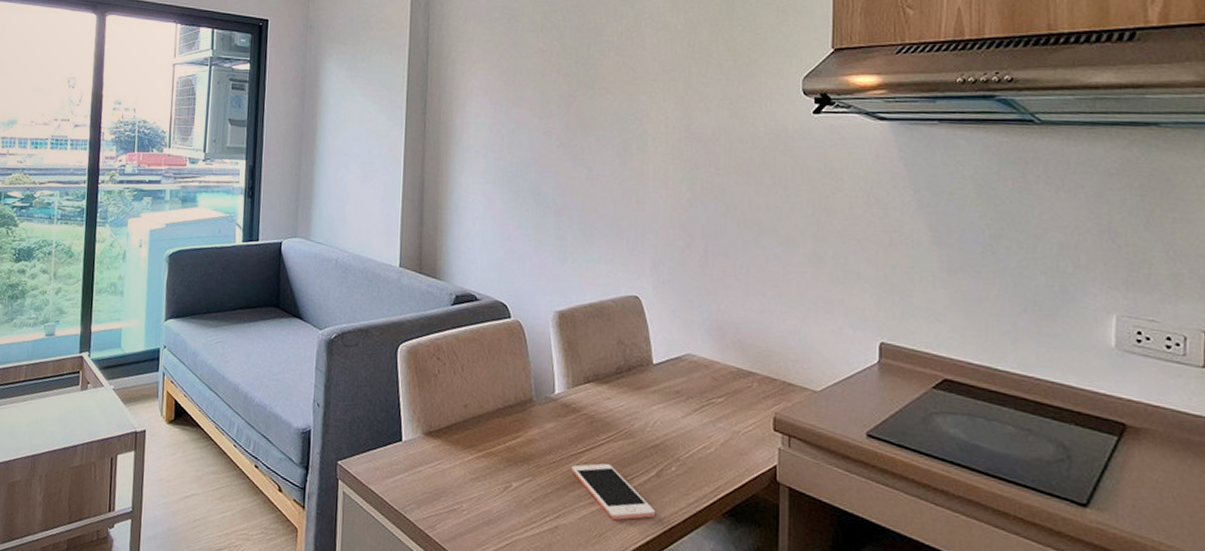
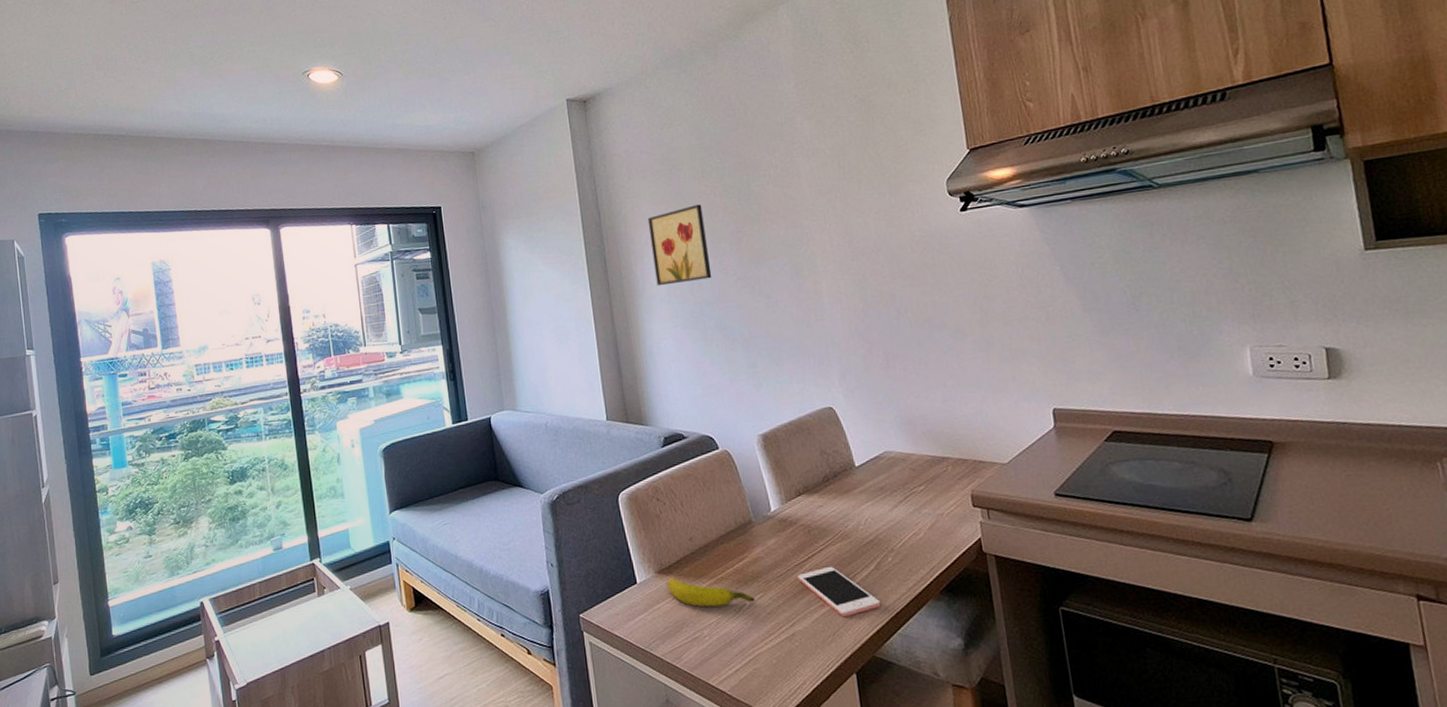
banana: none [433,442,521,485] -> present [667,578,755,607]
wall art: none [475,60,536,139] -> present [647,204,712,286]

